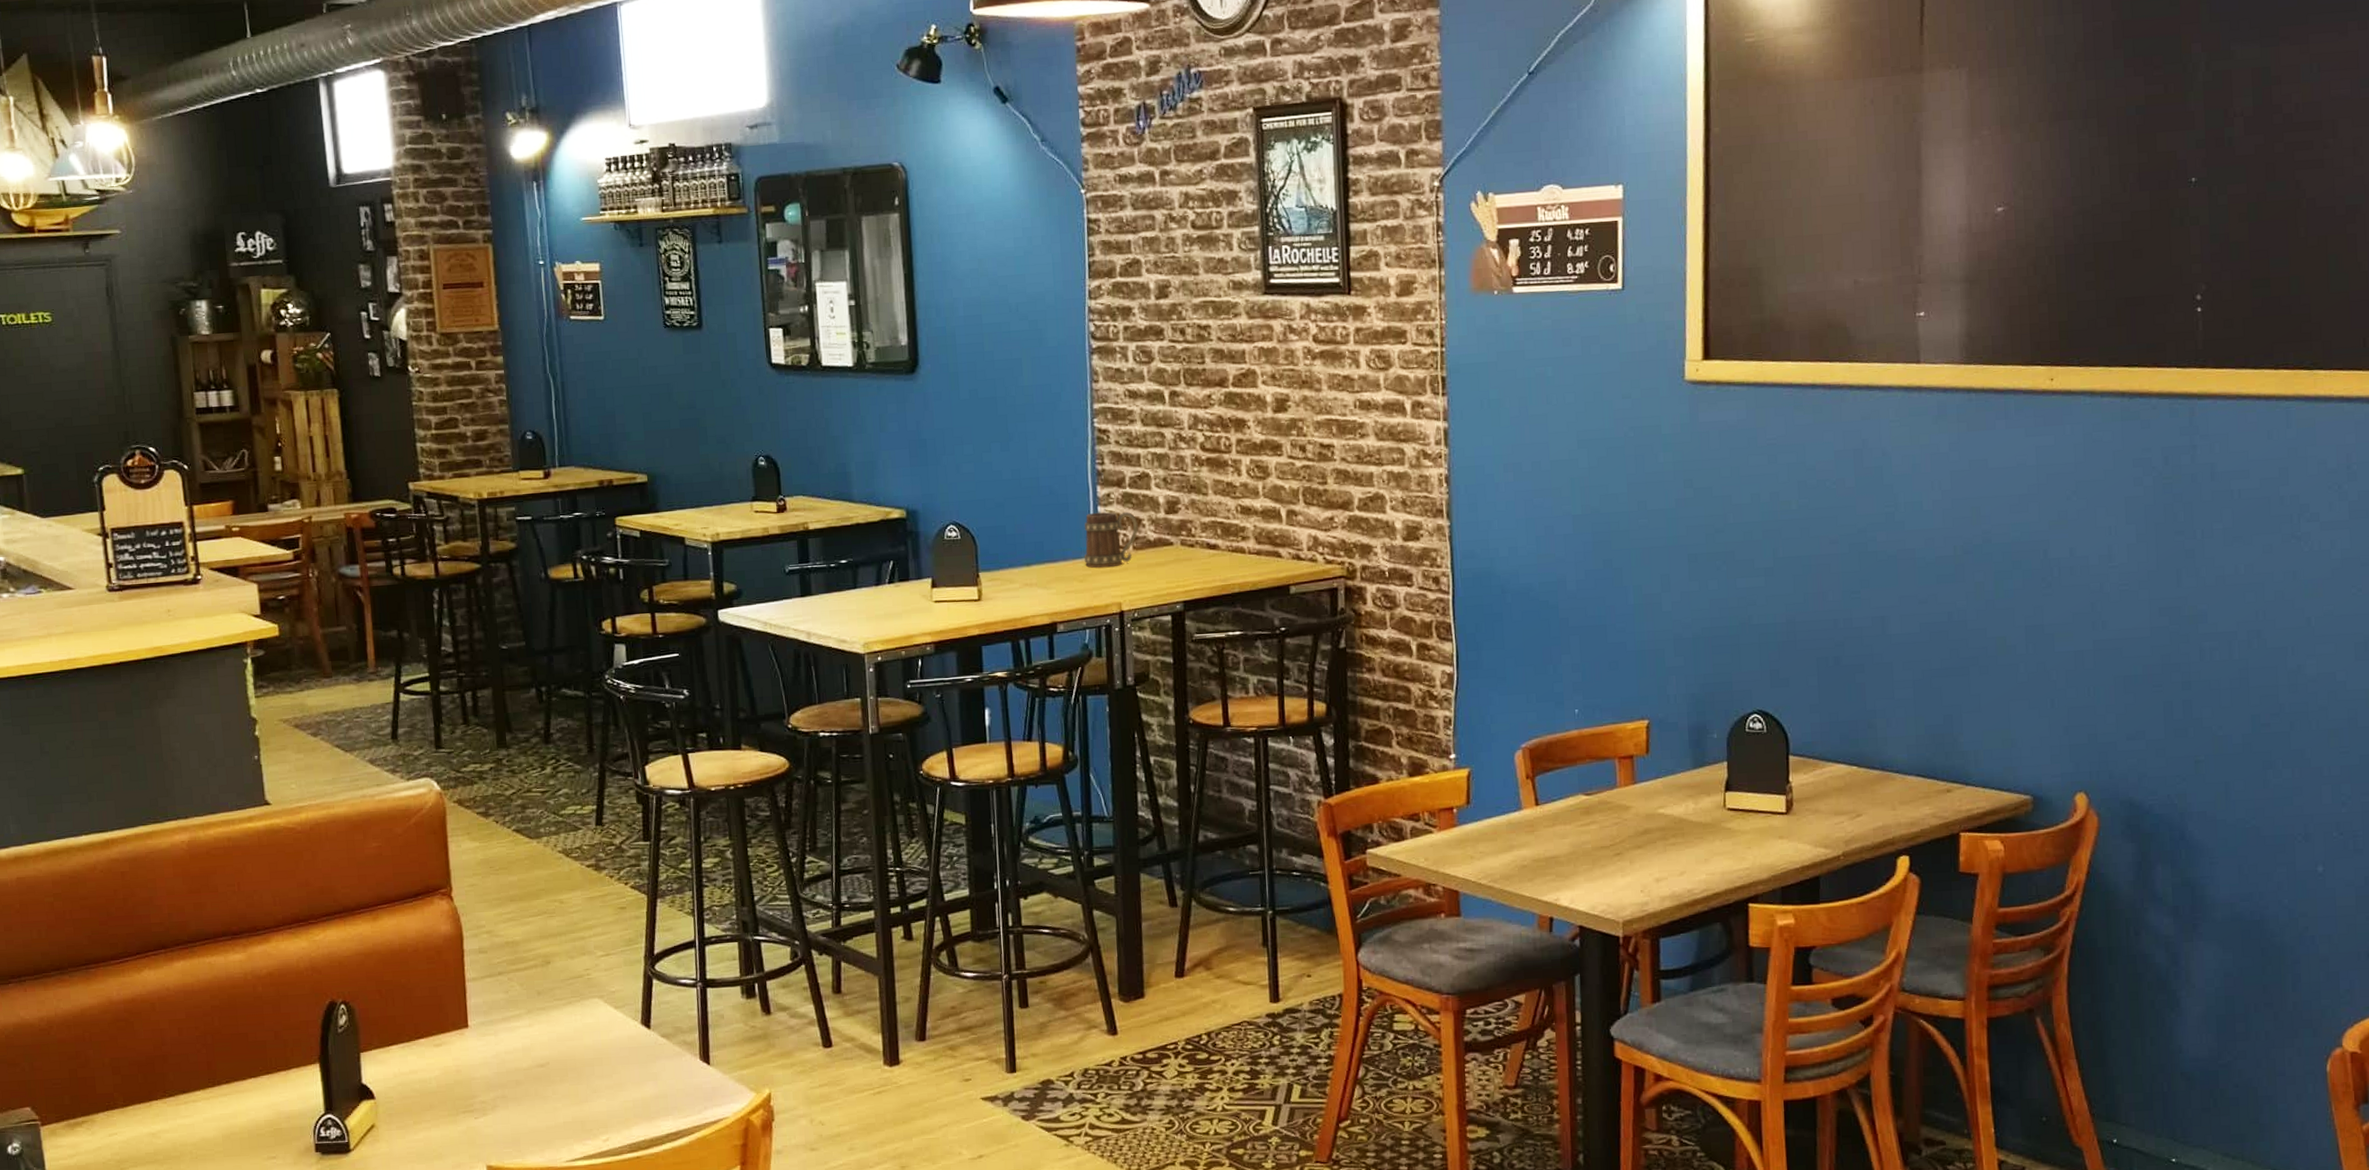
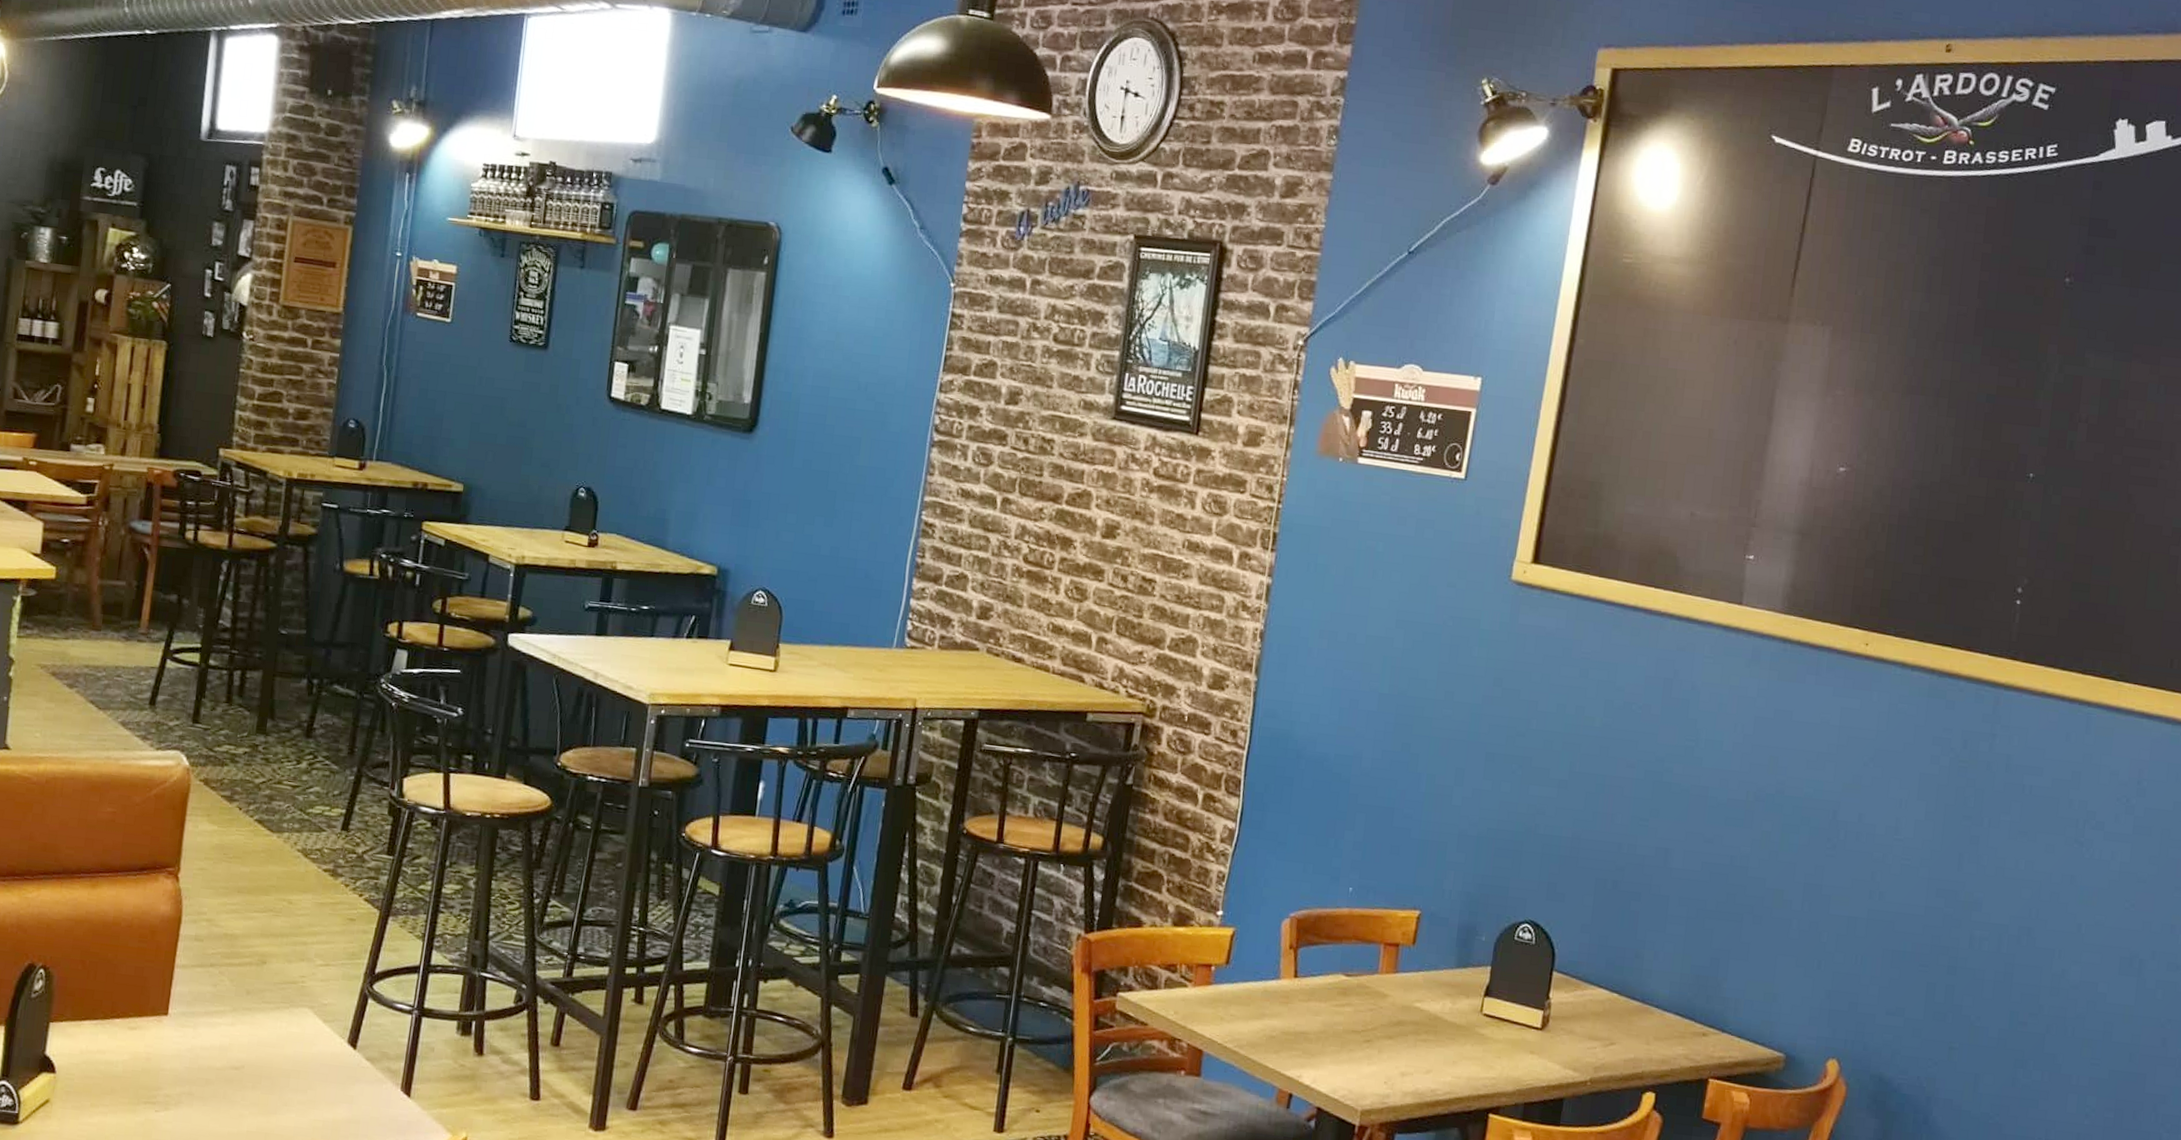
beer mug: present [1084,512,1138,569] -> none [886,604,948,663]

